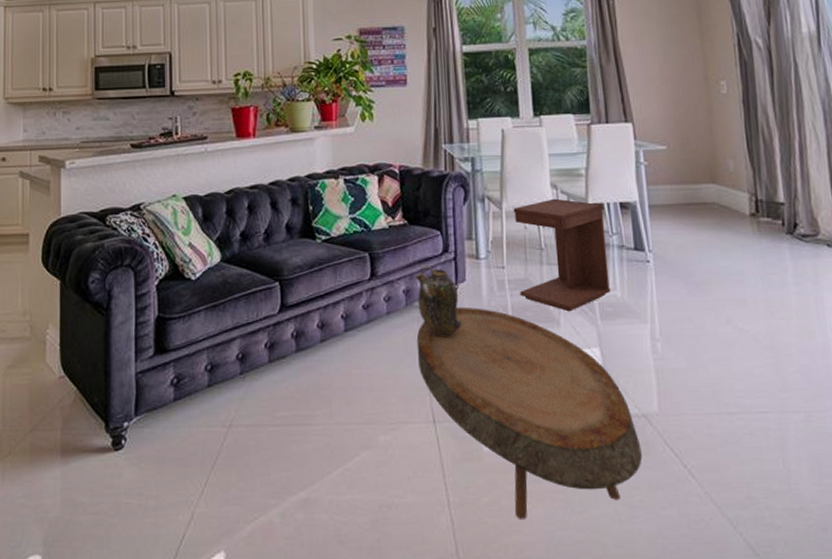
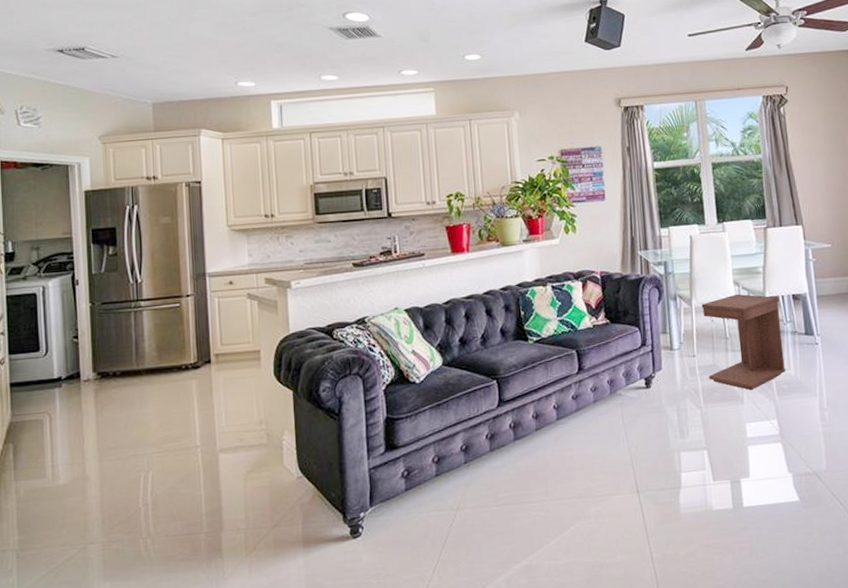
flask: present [415,264,462,336] -> none [618,357,660,418]
coffee table: present [416,307,642,519] -> none [620,392,814,567]

